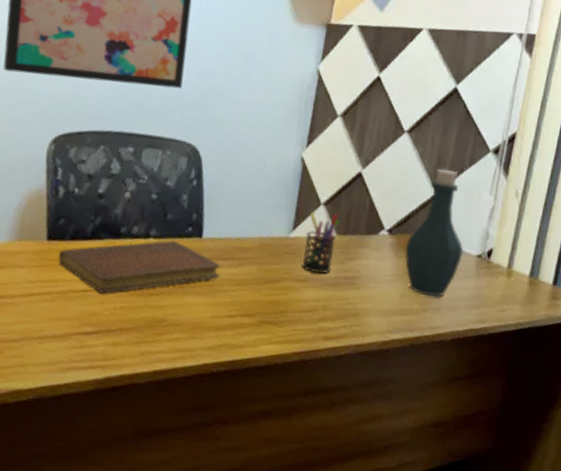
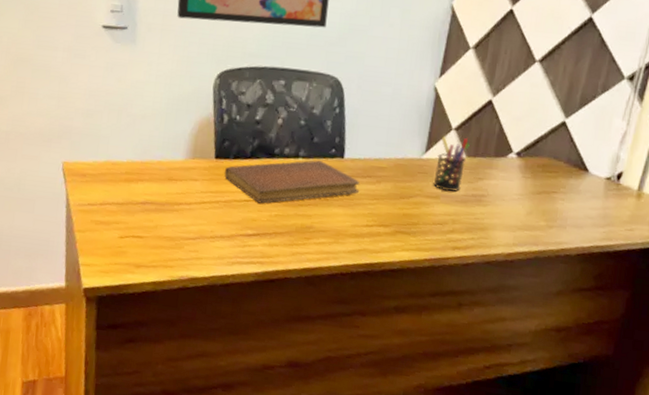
bottle: present [405,168,464,298] -> none [532,95,593,216]

